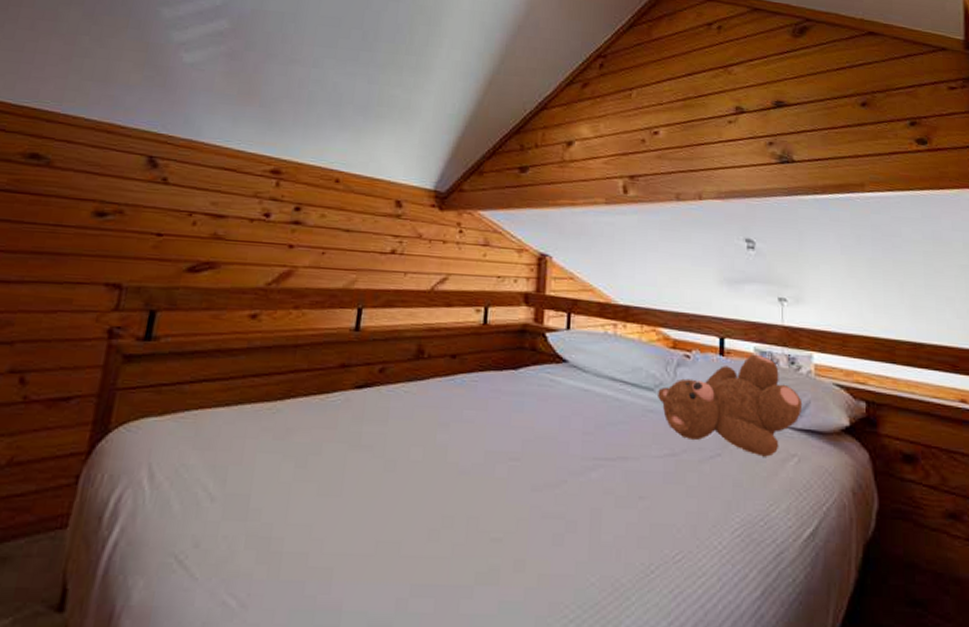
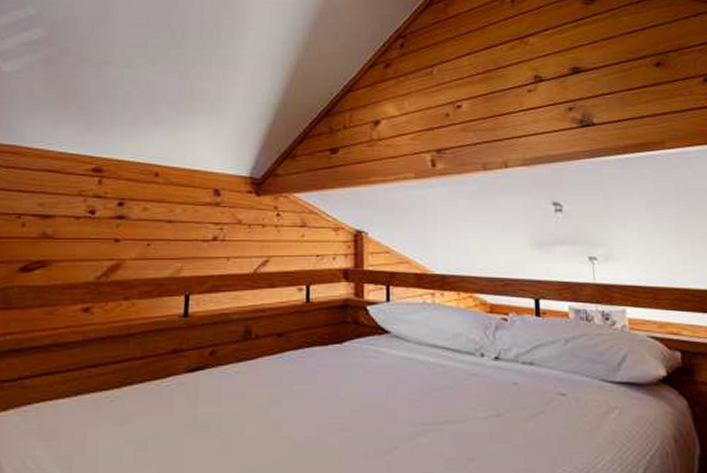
teddy bear: present [658,354,803,457] -> none [479,313,620,411]

